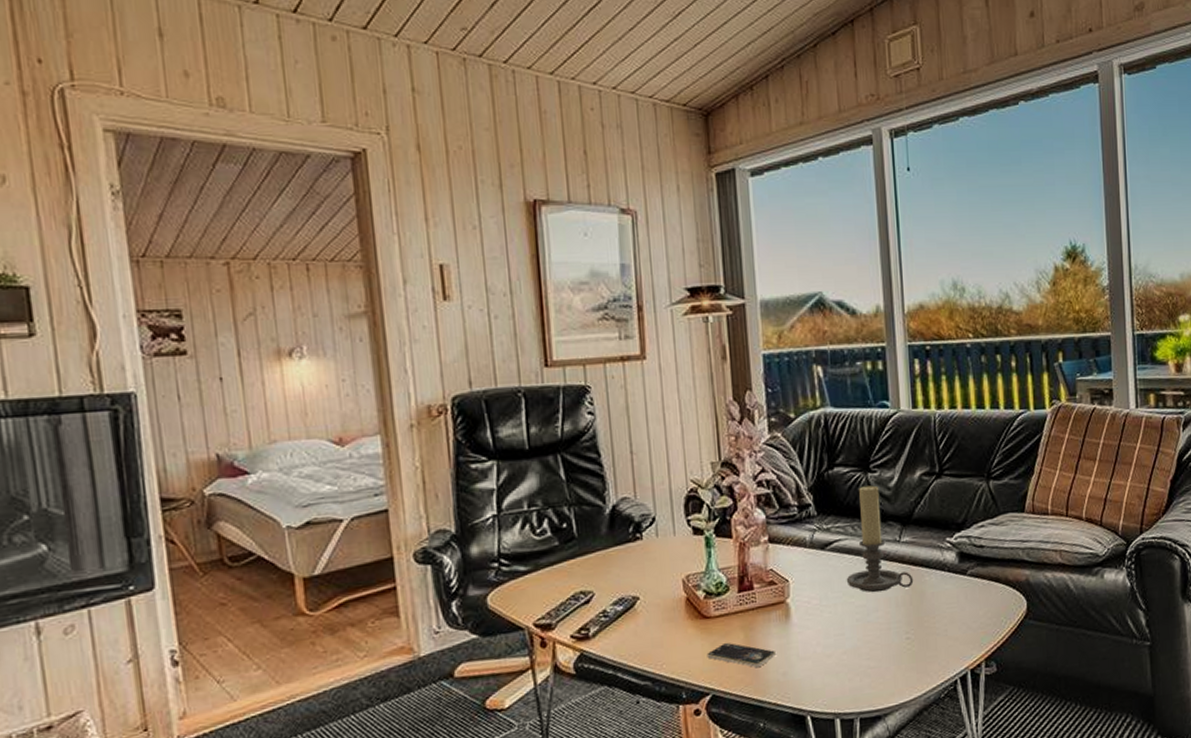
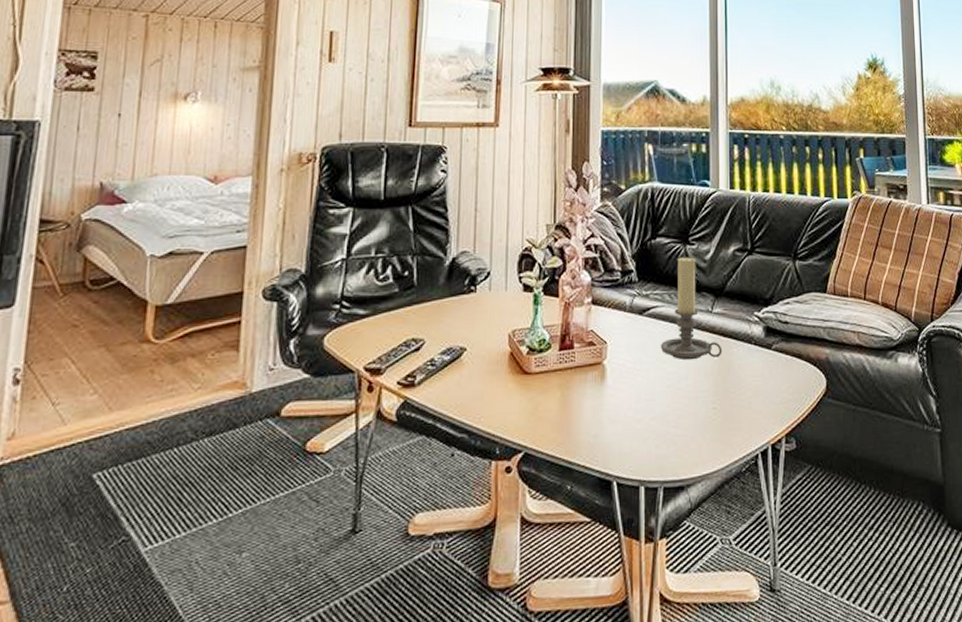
smartphone: present [707,642,777,667] -> none [523,399,590,427]

